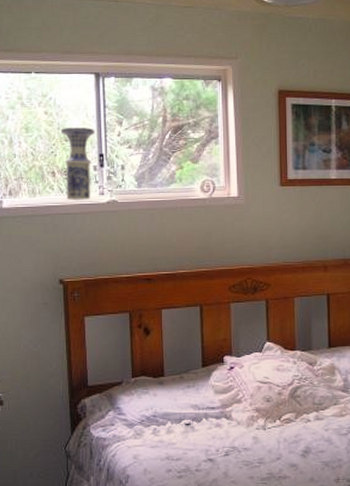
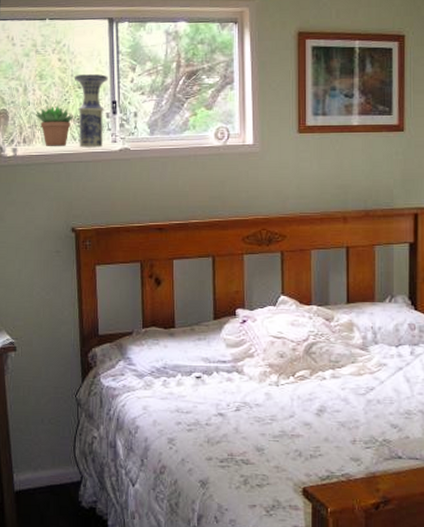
succulent plant: none [21,158,60,199] -> present [35,105,73,147]

